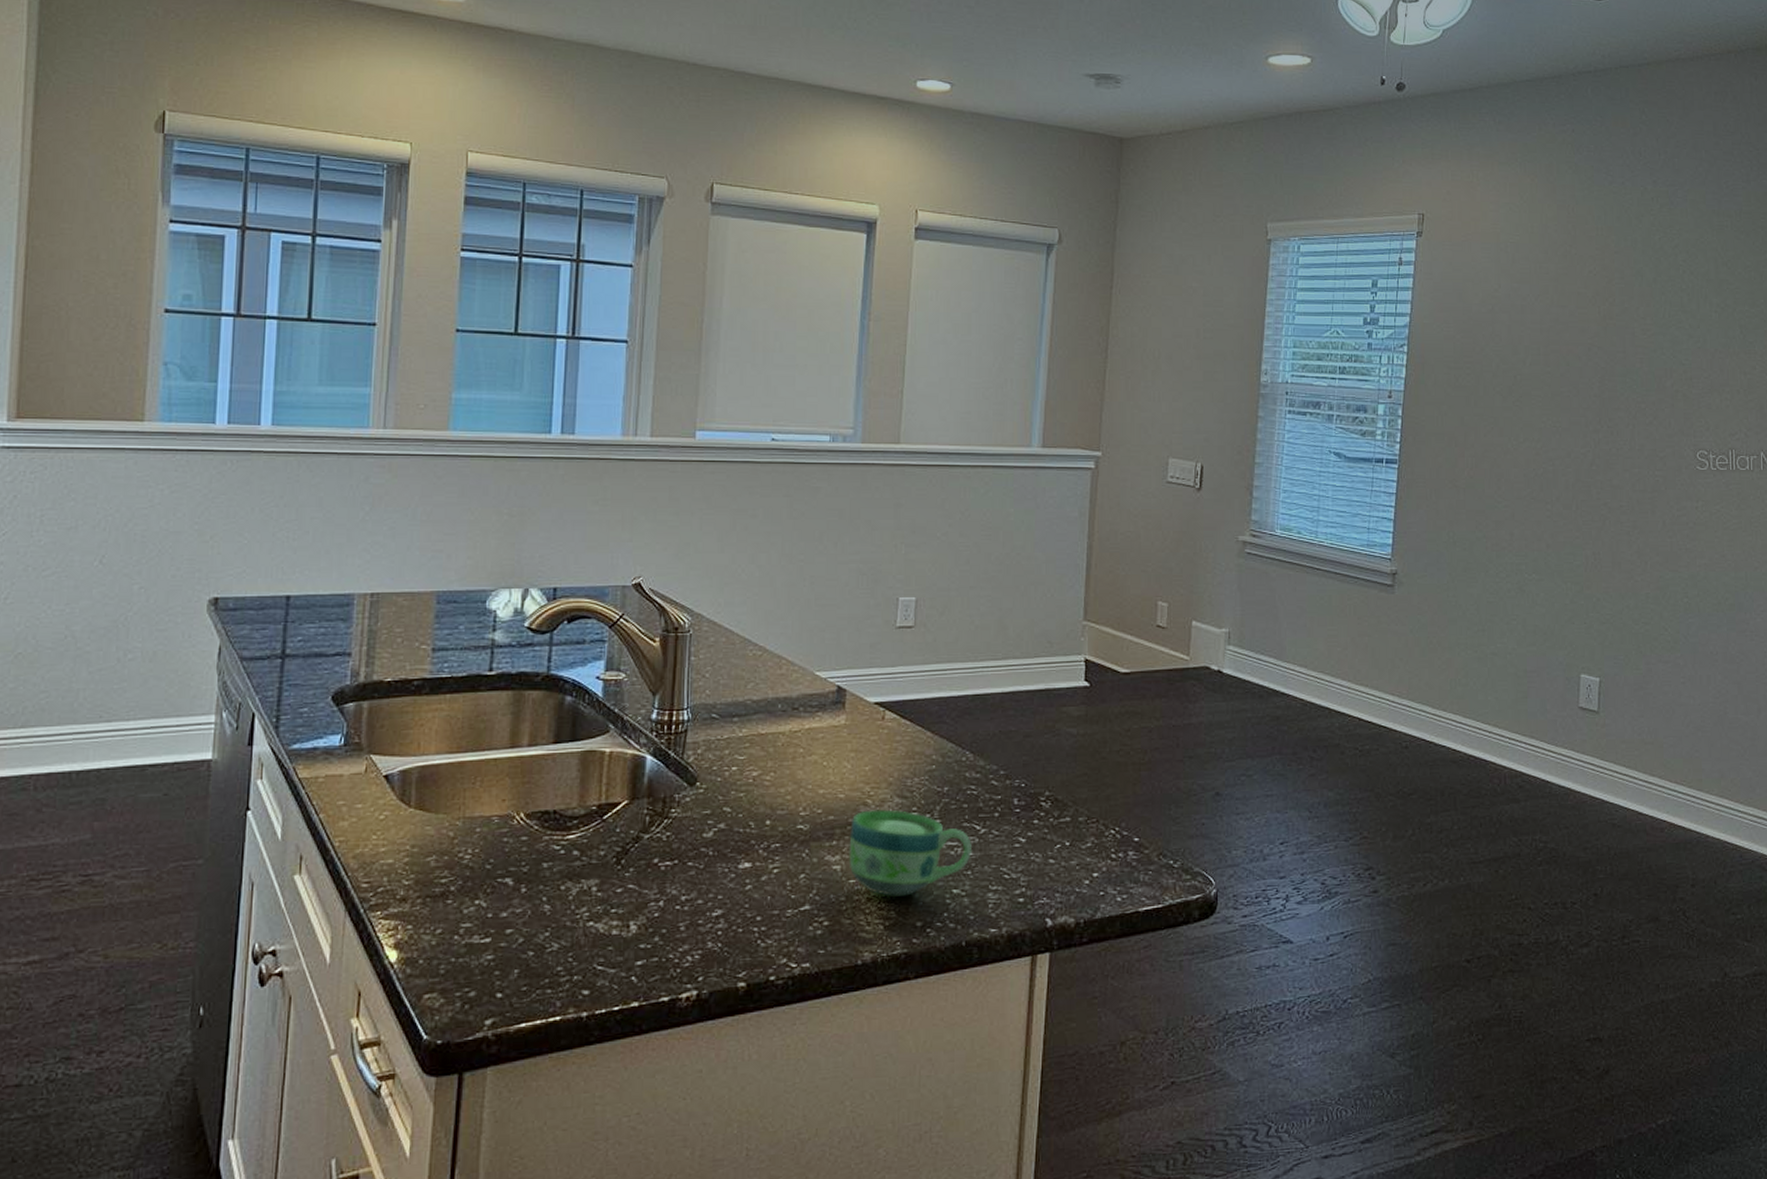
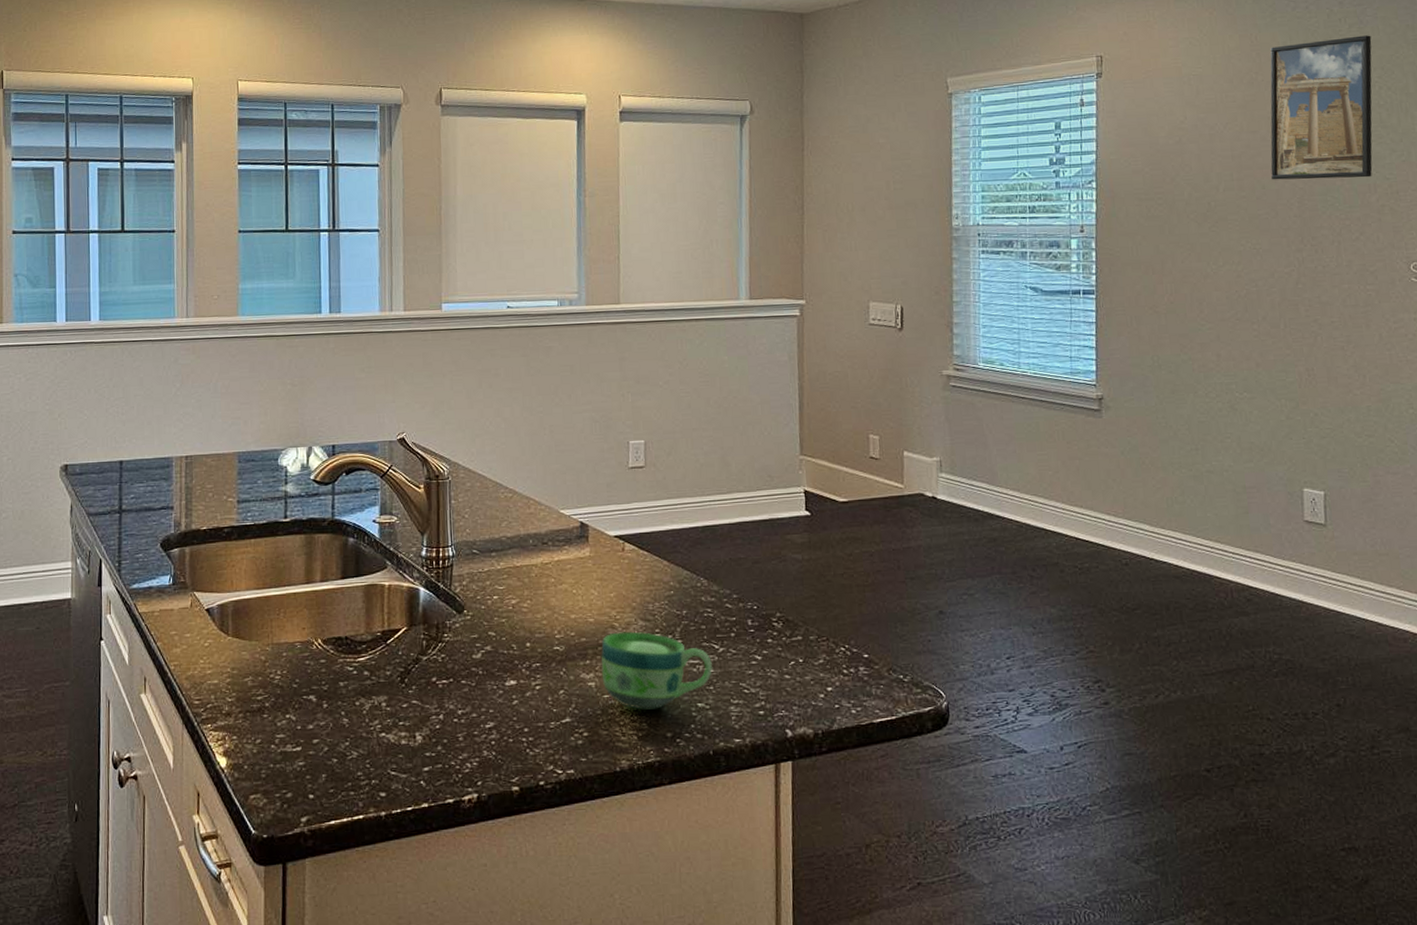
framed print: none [1576,217,1680,362] -> present [1270,35,1373,180]

